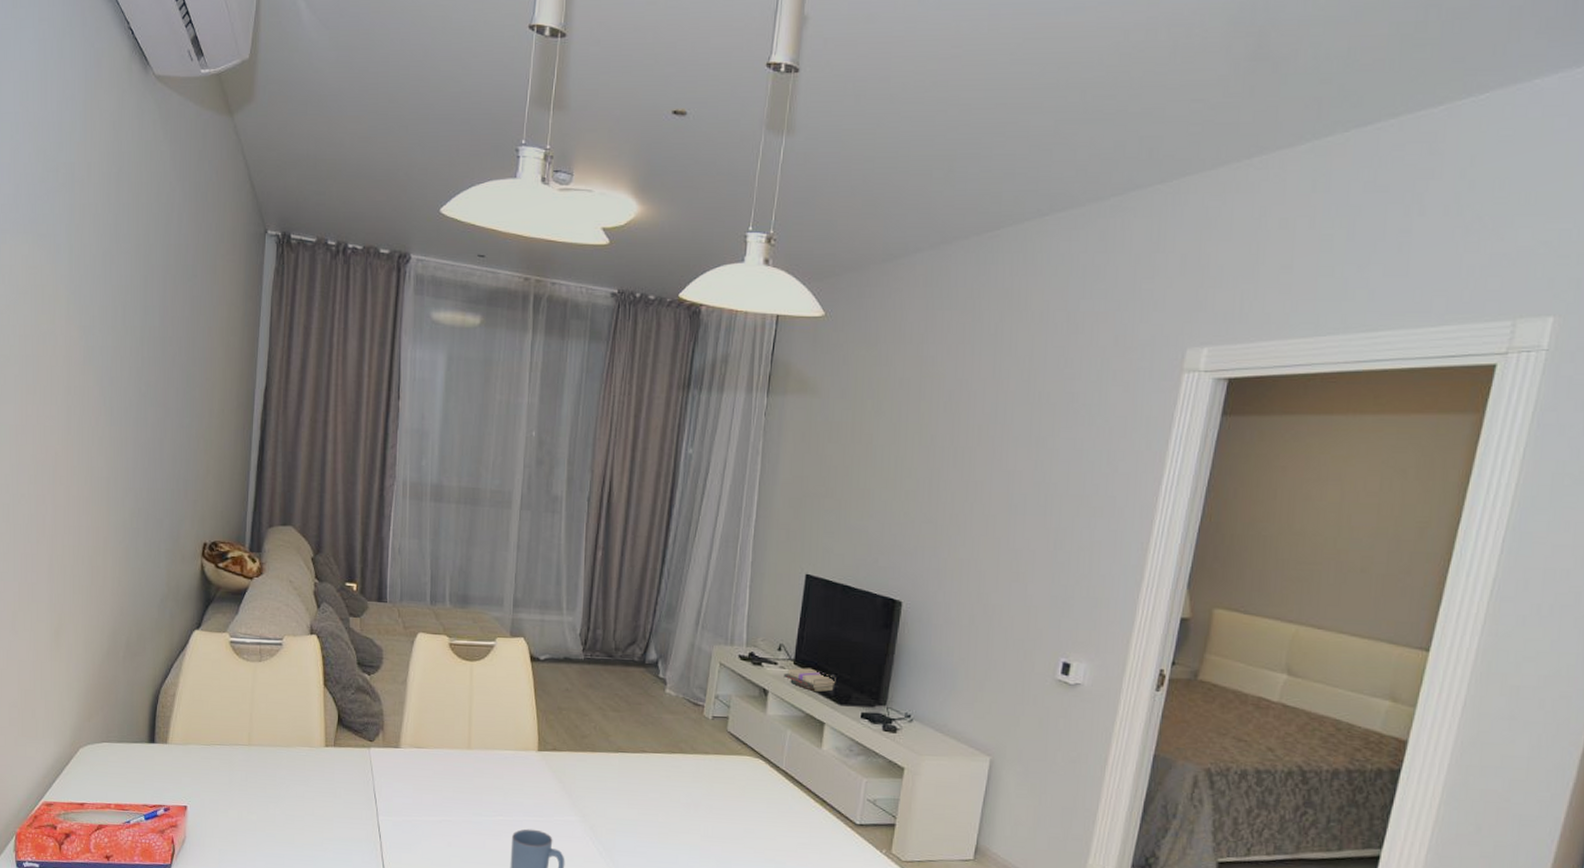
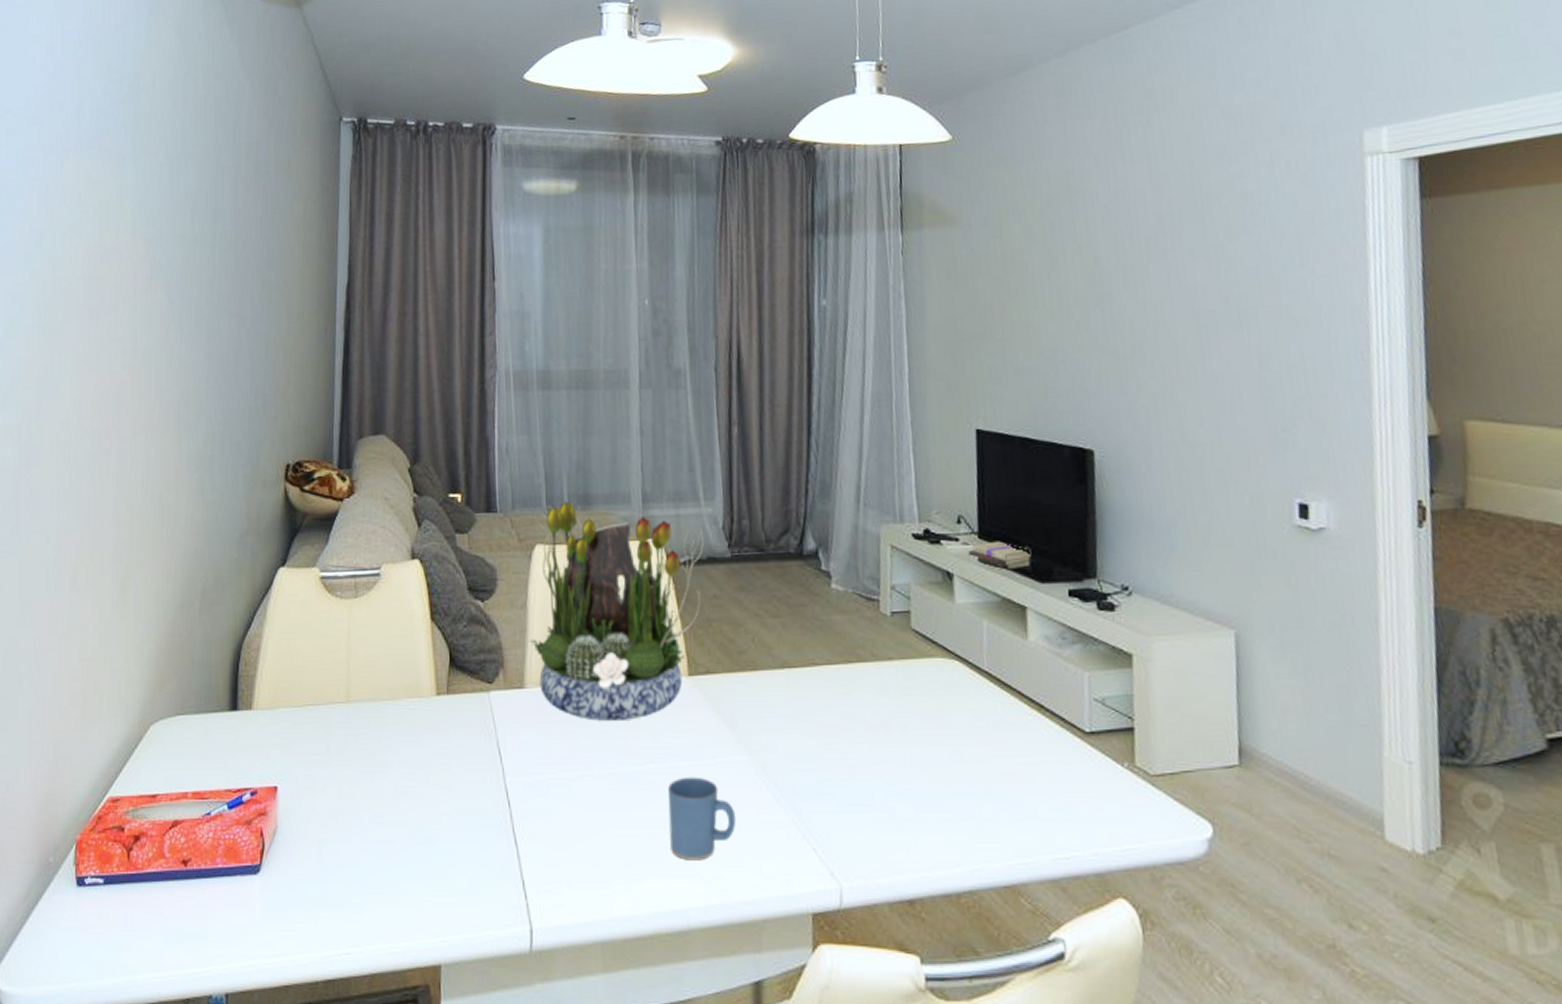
flower arrangement: none [407,599,562,781] -> present [530,501,704,721]

